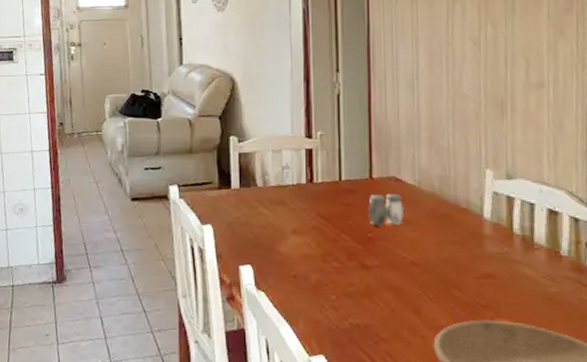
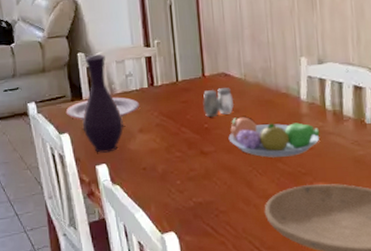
plate: none [211,190,296,214] -> present [65,97,140,120]
vase: none [229,140,274,253] -> present [83,54,123,153]
fruit bowl: none [395,230,505,284] -> present [228,117,320,158]

